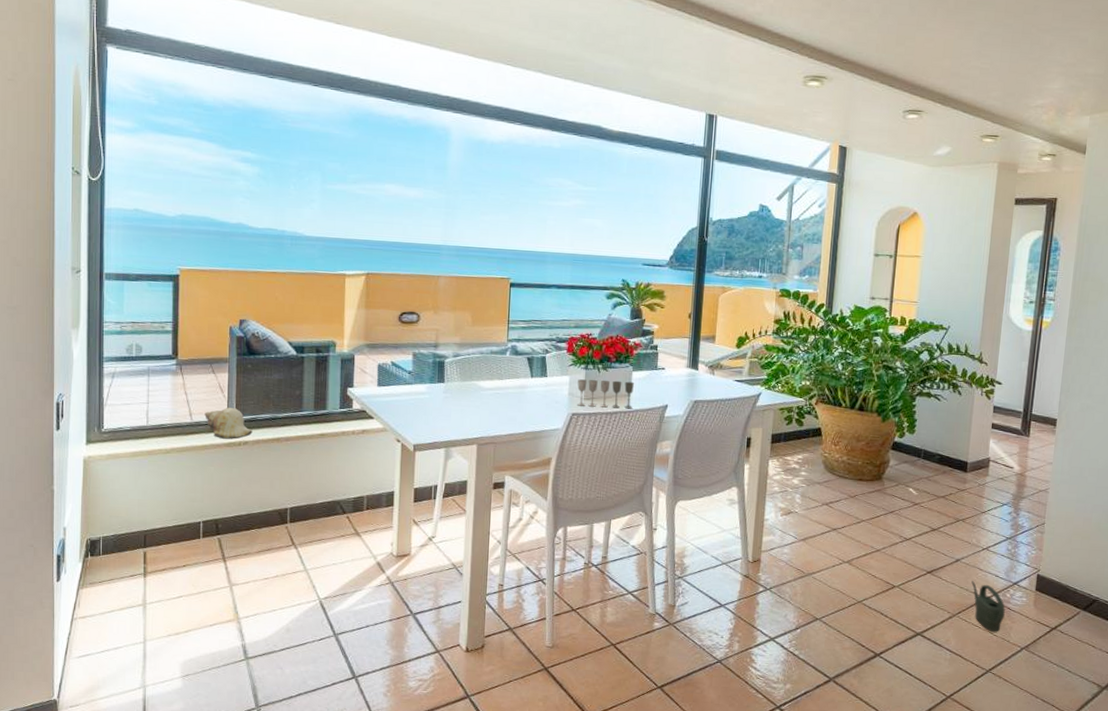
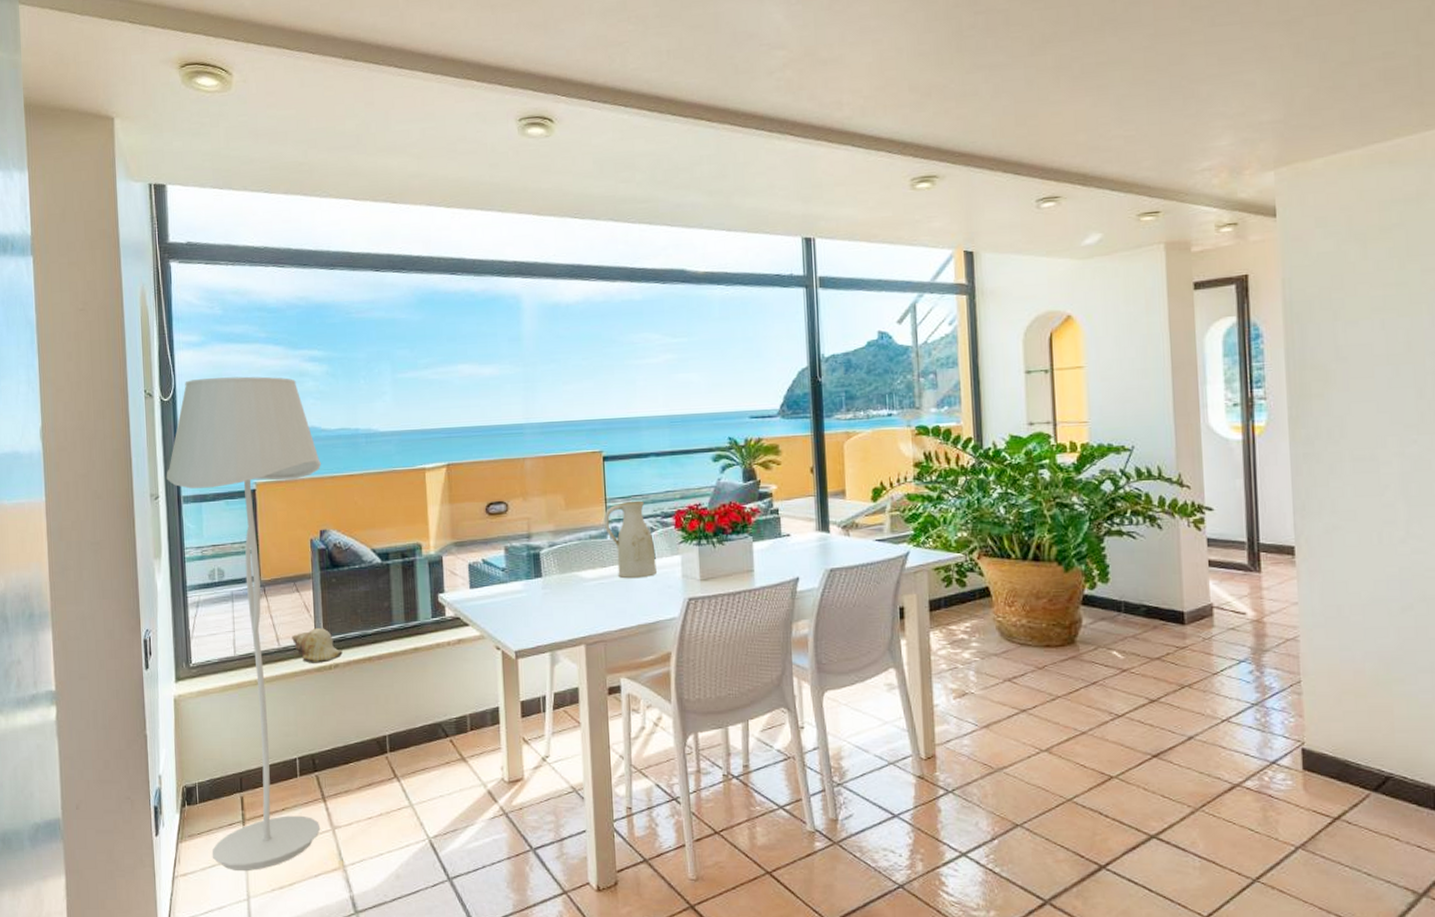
floor lamp: none [89,163,247,617] -> present [166,376,322,870]
ceramic pitcher: none [504,324,548,392] -> present [603,500,657,579]
wine glass: present [577,379,634,409] -> none [691,554,758,589]
watering can: present [971,581,1005,632] -> none [1213,763,1266,829]

